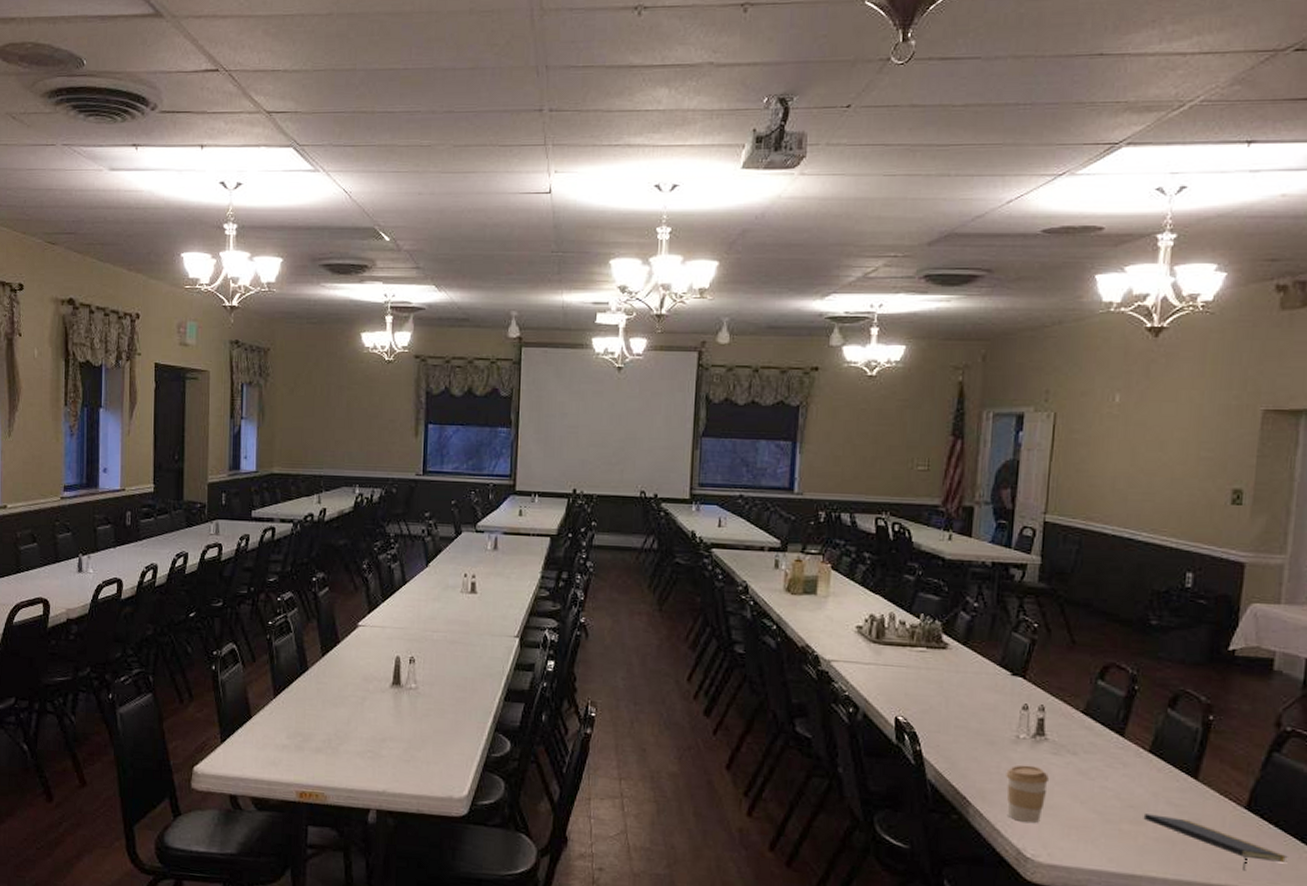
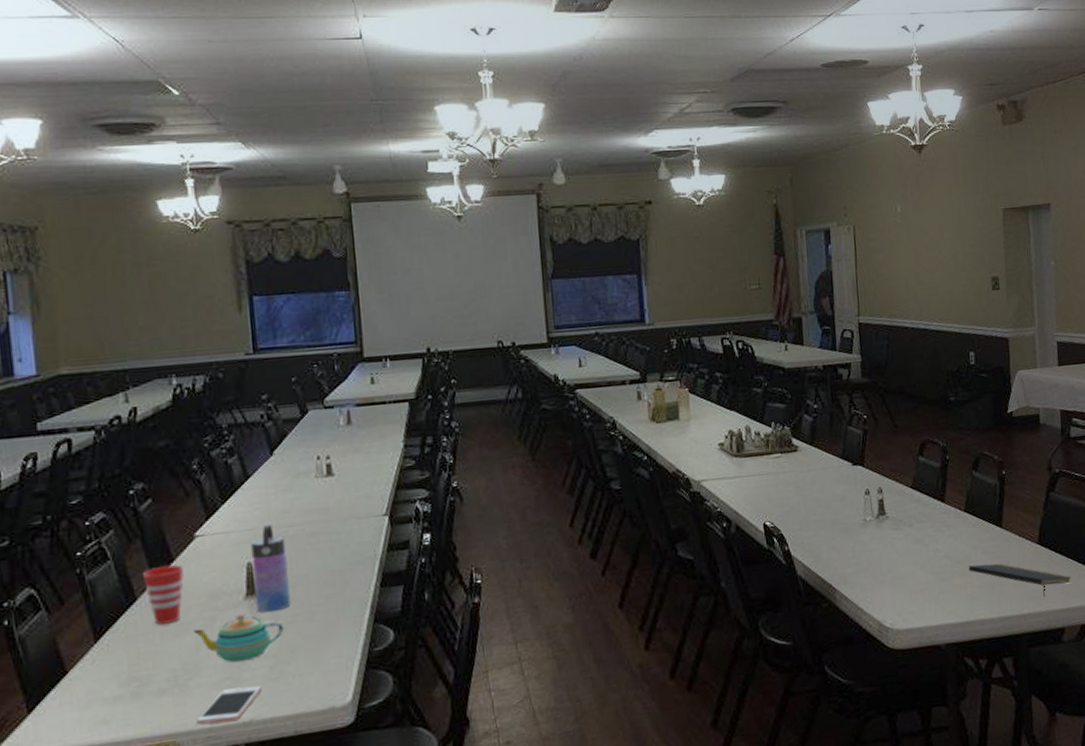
cup: none [315,646,346,695] -> present [143,564,184,625]
cell phone: none [342,760,395,789] -> present [196,686,262,726]
teapot: none [348,700,420,740] -> present [194,614,285,663]
water bottle: none [399,626,429,703] -> present [250,523,291,613]
coffee cup: present [1006,764,1050,824] -> none [860,543,895,597]

